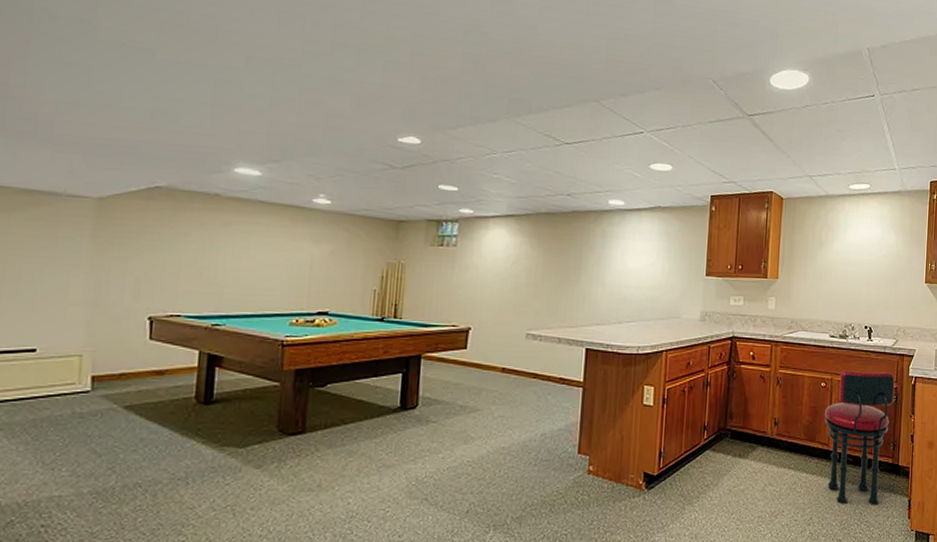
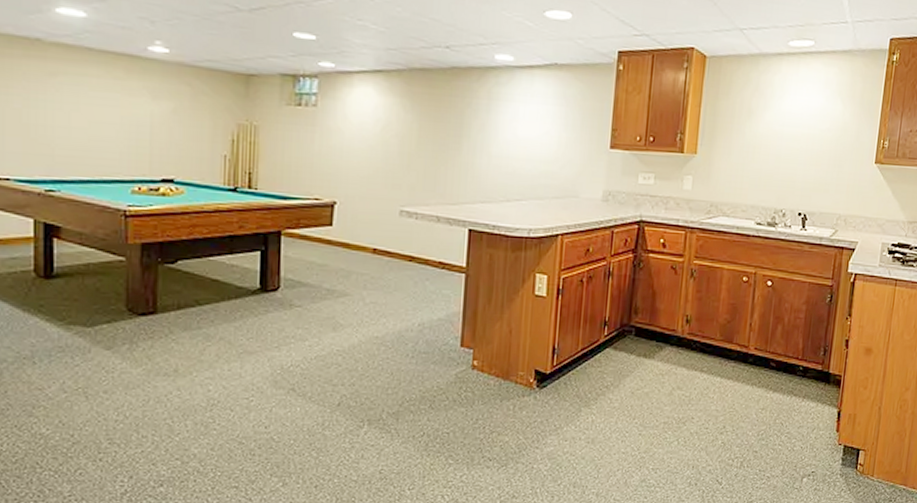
stool: present [825,370,895,506] -> none [744,263,831,416]

